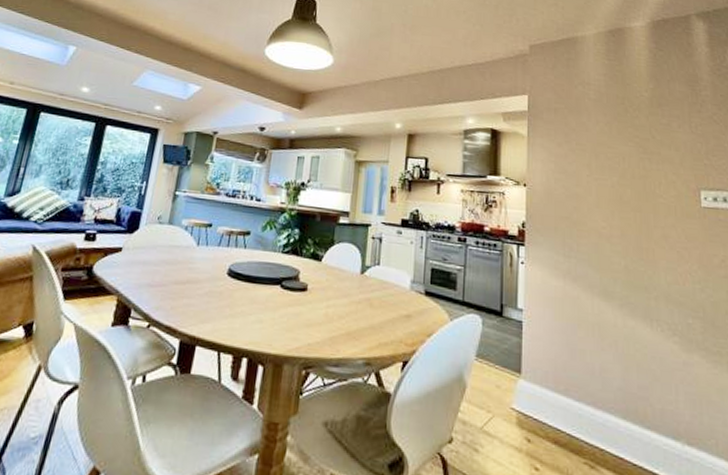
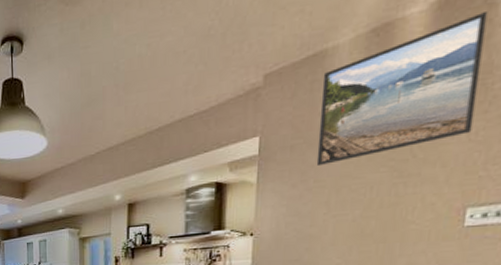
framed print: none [576,37,692,131] -> present [316,12,488,167]

